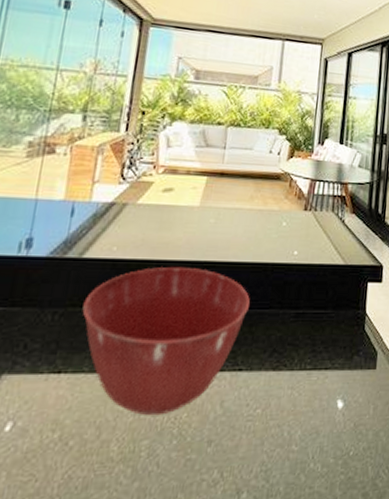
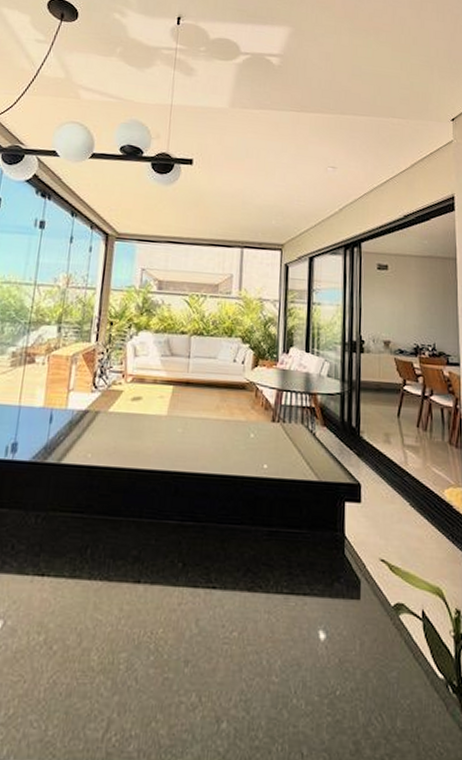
mixing bowl: present [82,267,250,416] -> none [62,476,221,628]

